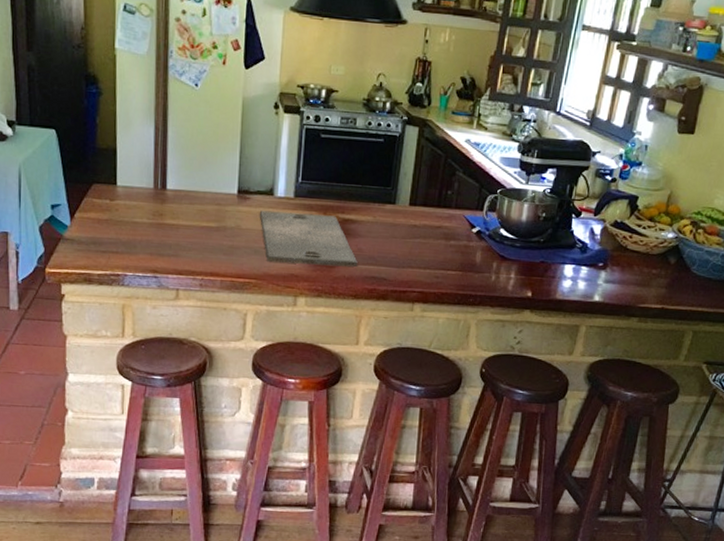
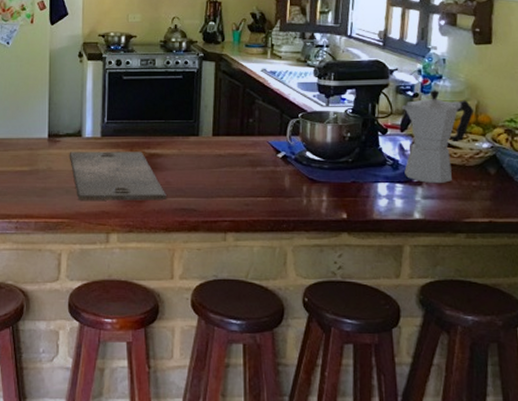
moka pot: none [591,176,666,270] -> present [401,90,475,184]

